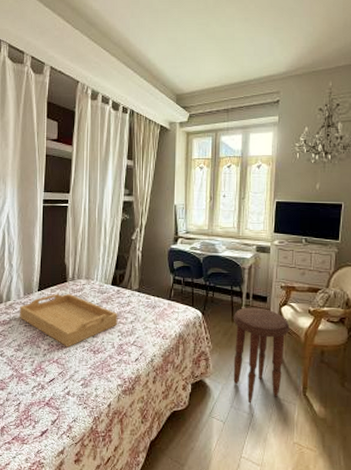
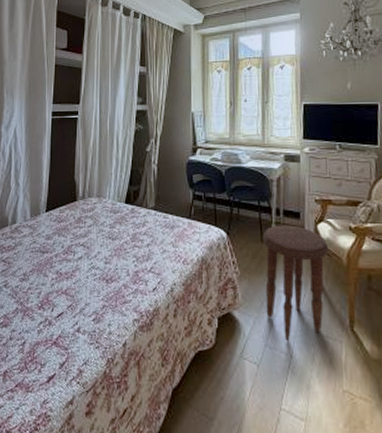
serving tray: present [19,293,118,348] -> none [25,213,133,276]

